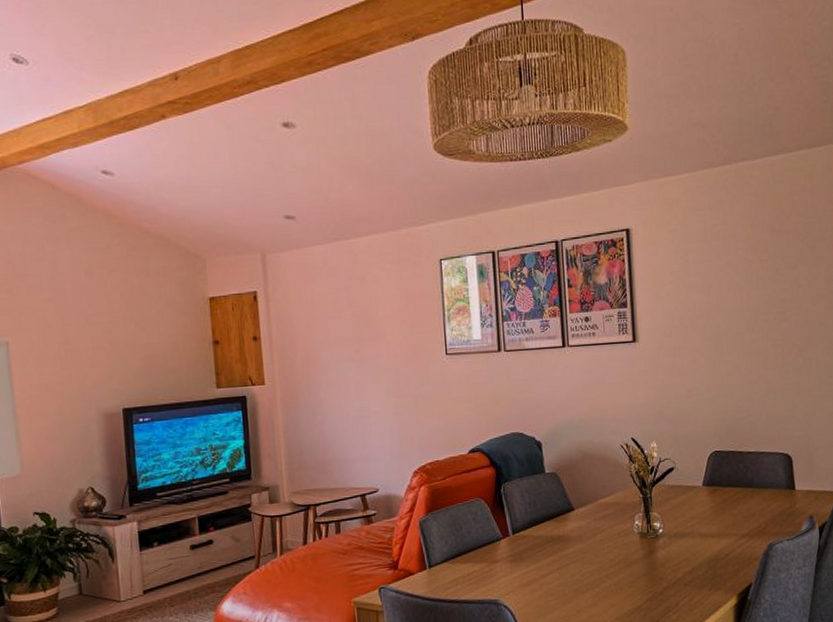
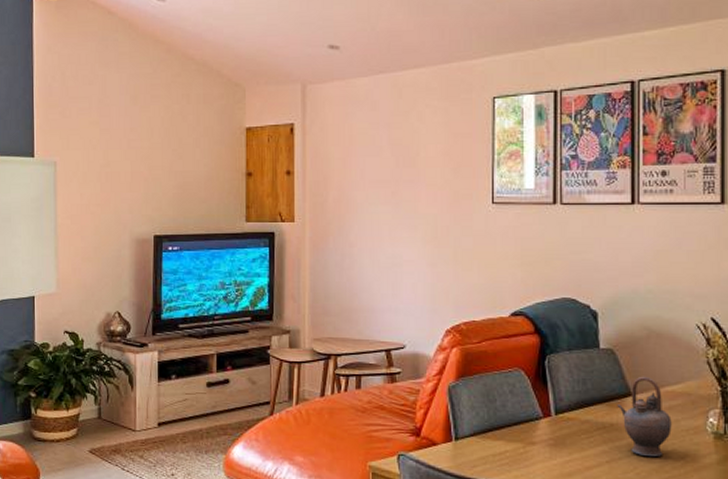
teapot: none [562,492,607,560] -> present [617,376,672,457]

